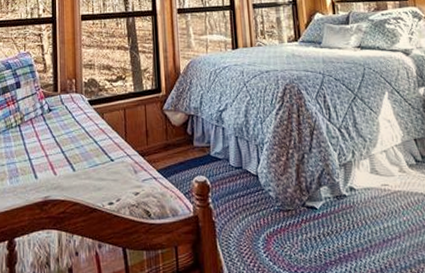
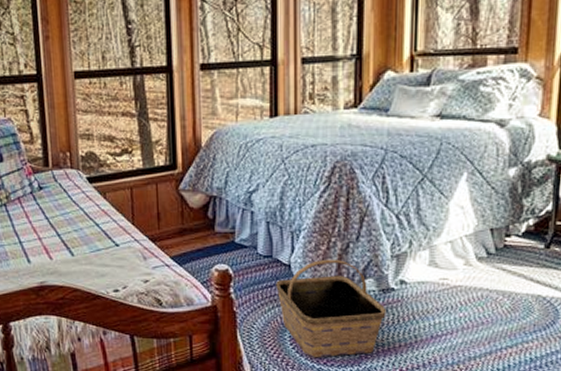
basket: none [247,169,343,266] -> present [276,259,387,358]

